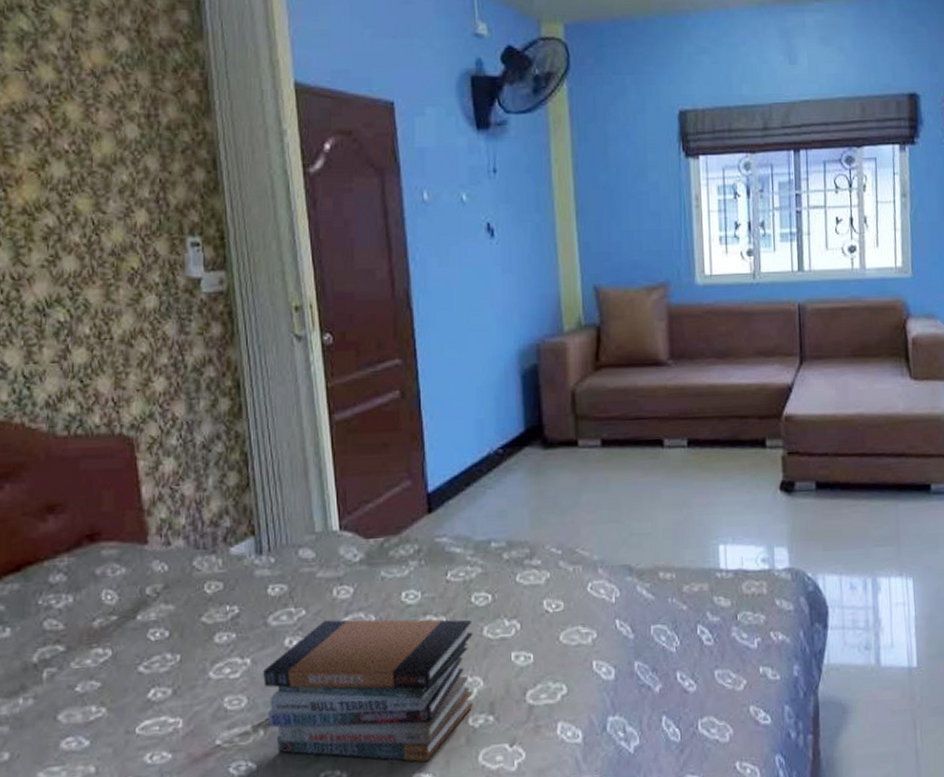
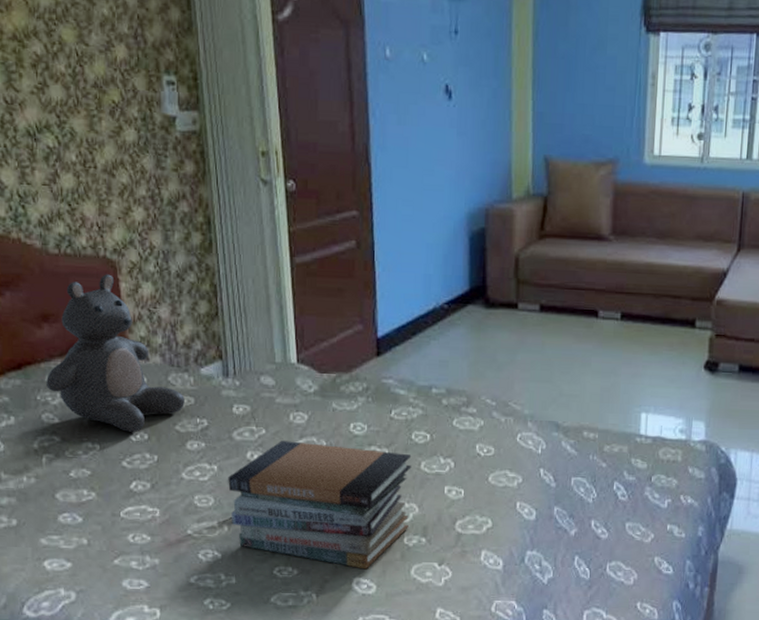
teddy bear: none [50,453,212,631] -> present [46,274,185,432]

